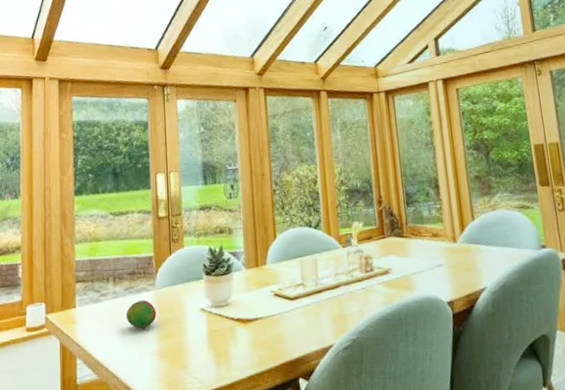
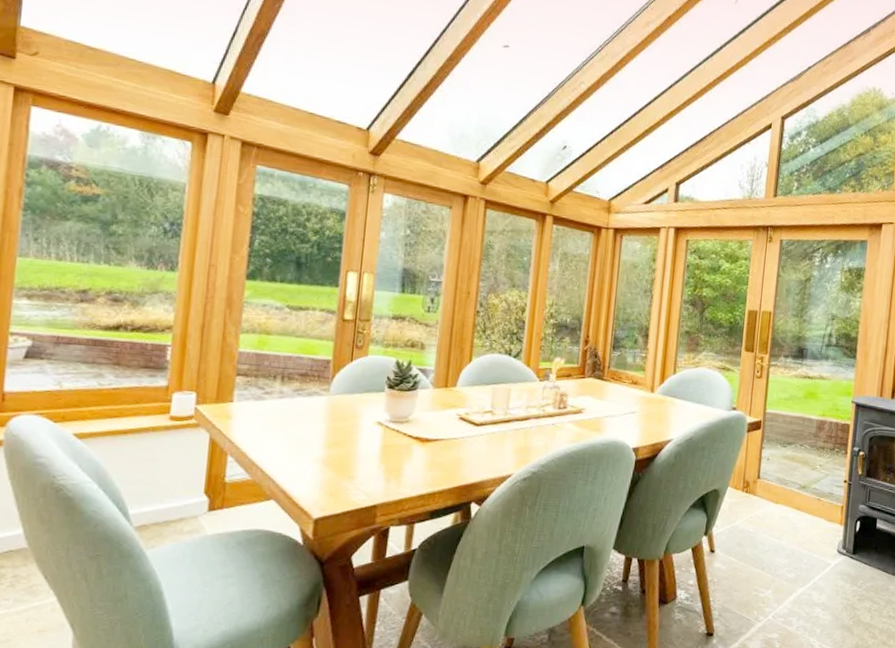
fruit: present [126,300,157,329] -> none [291,405,327,434]

